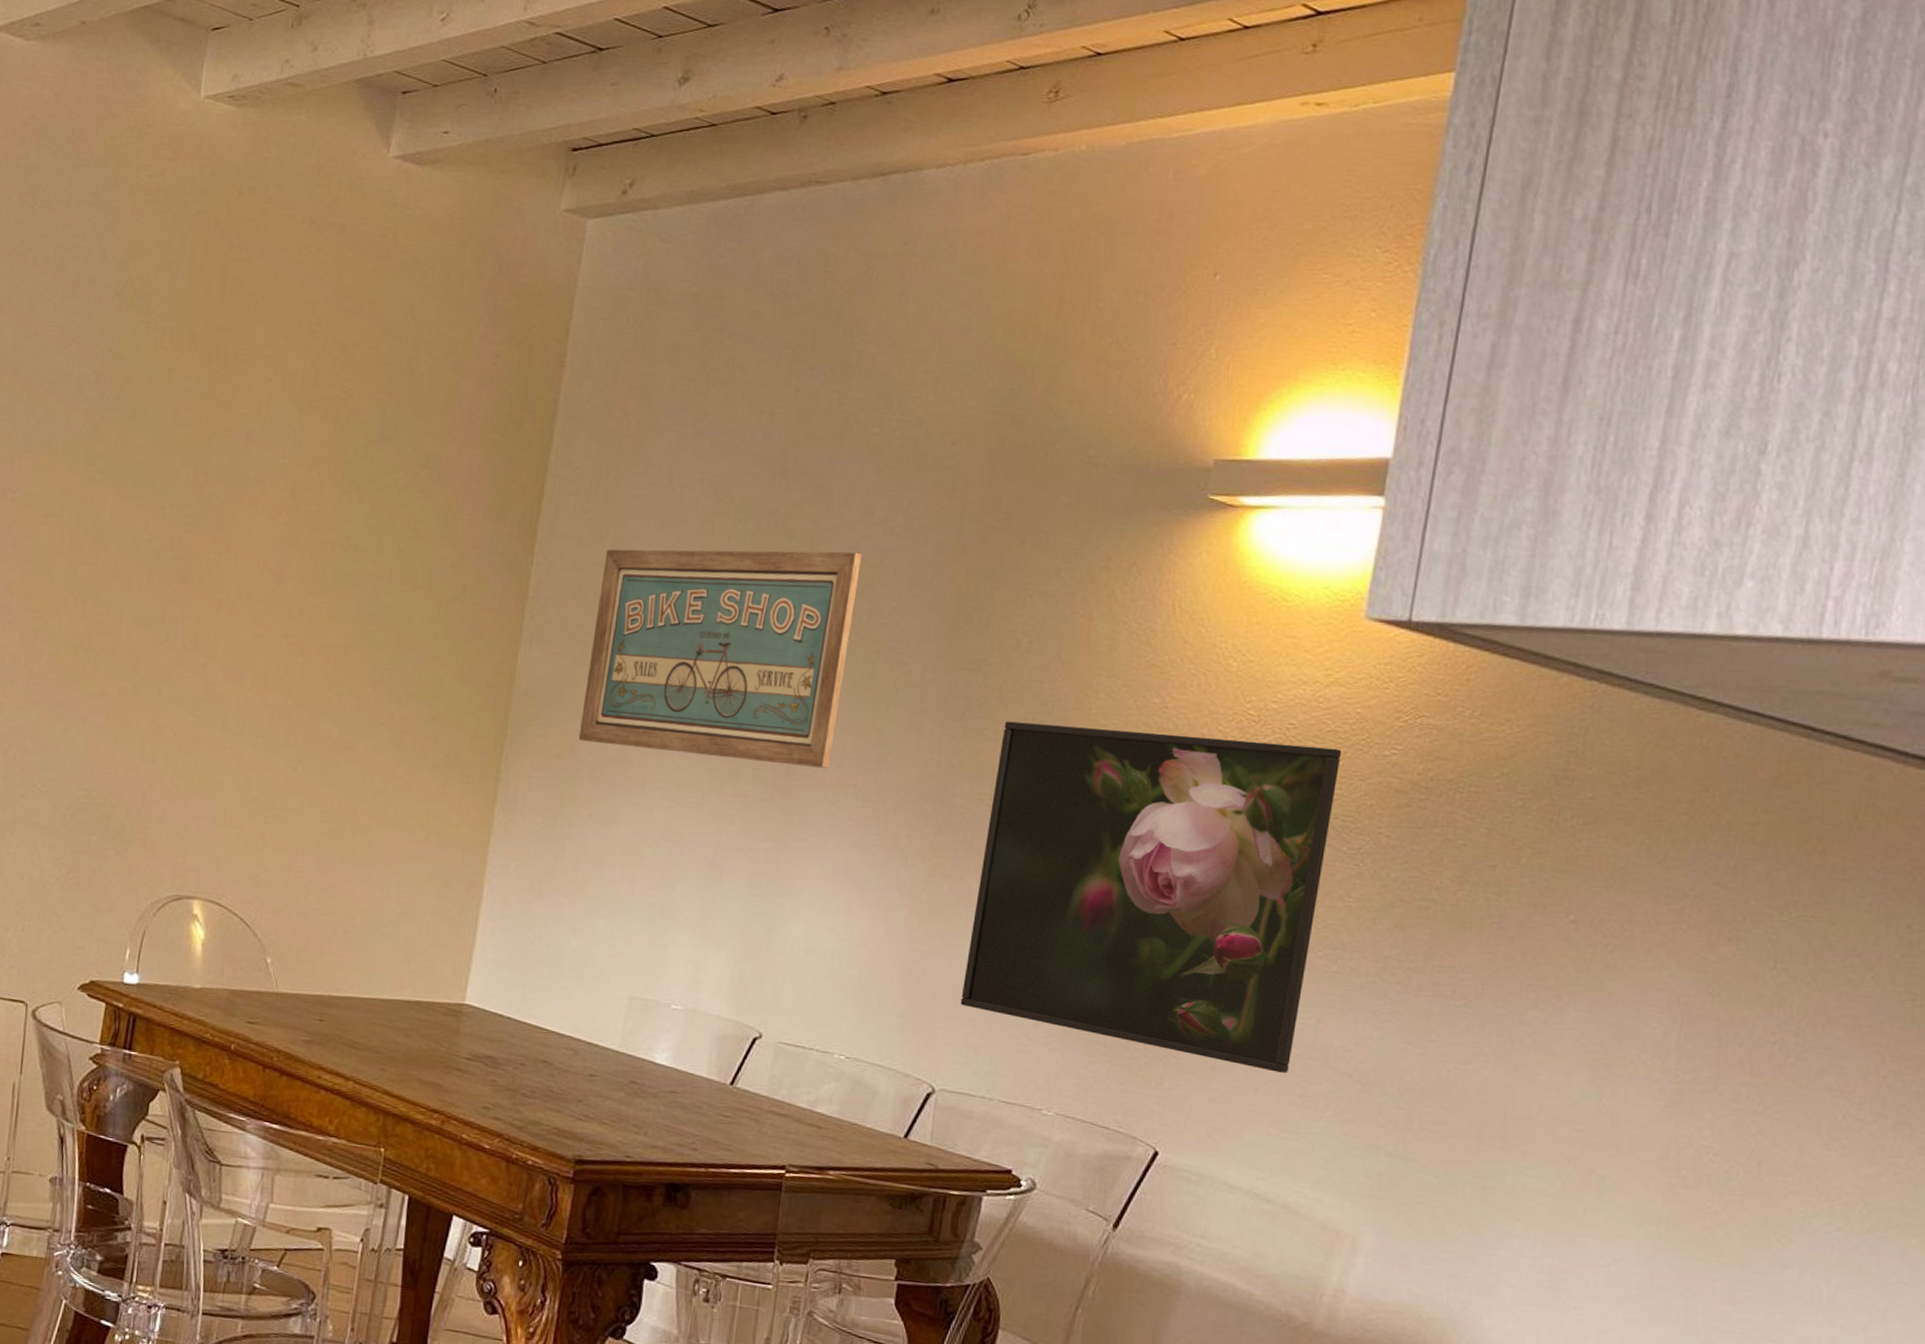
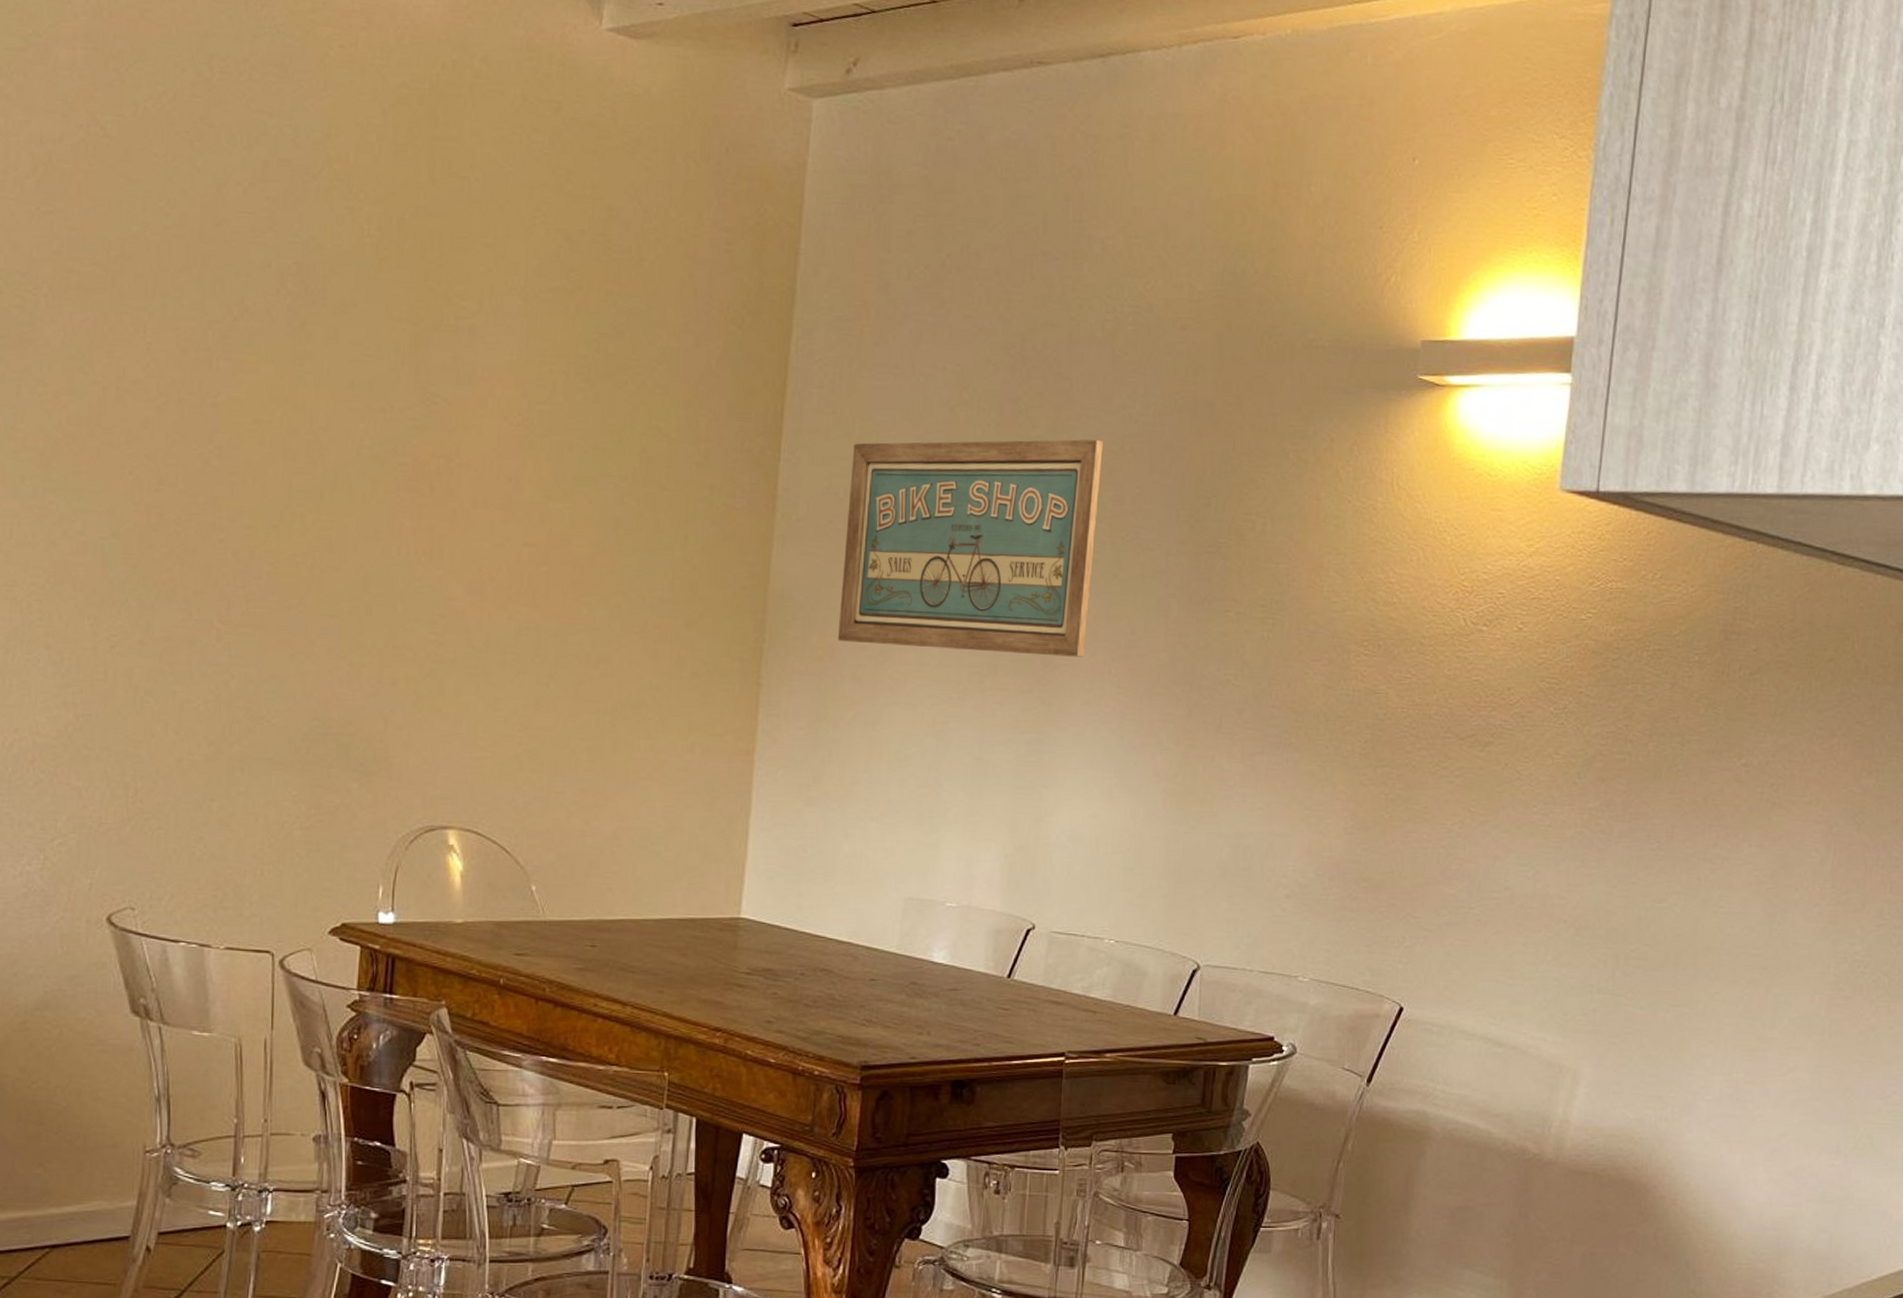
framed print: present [960,721,1342,1073] -> none [1219,602,1545,924]

